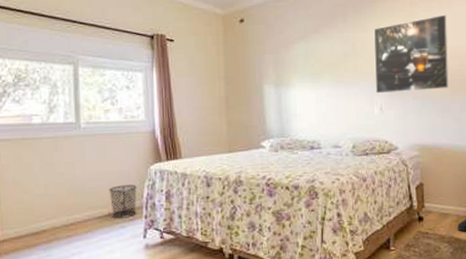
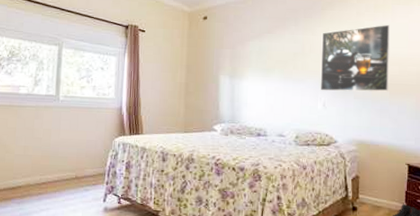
waste bin: present [109,185,137,219] -> none [77,153,102,182]

